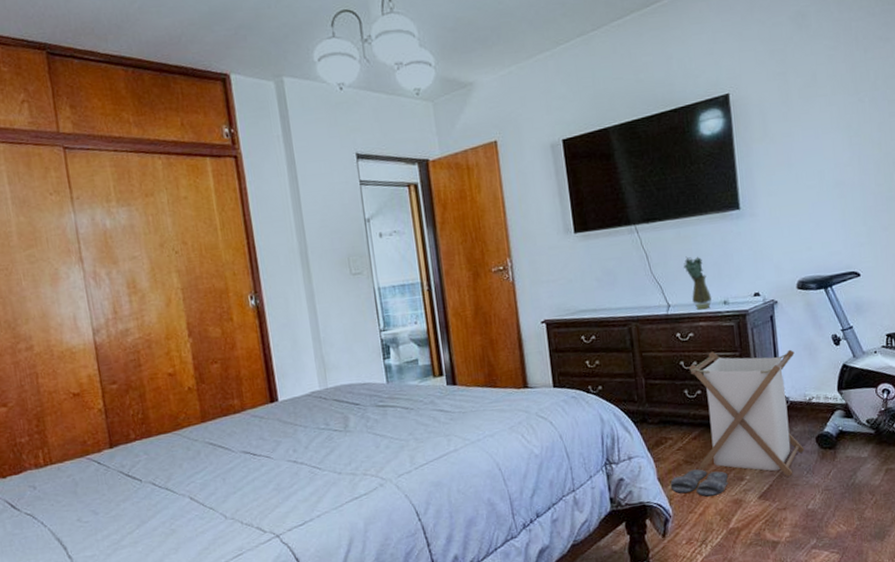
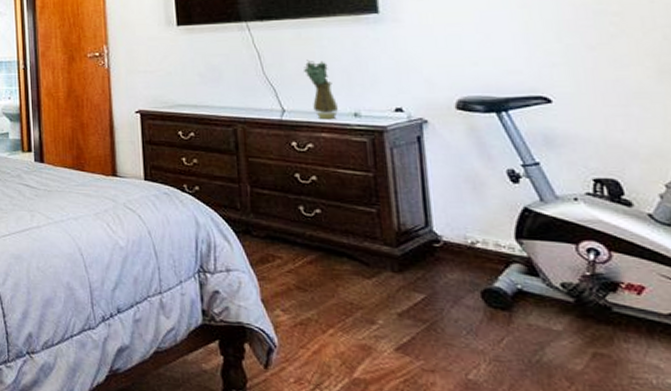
slippers: present [670,469,728,497] -> none [276,298,353,335]
laundry basket: present [689,349,805,477] -> none [306,167,464,333]

